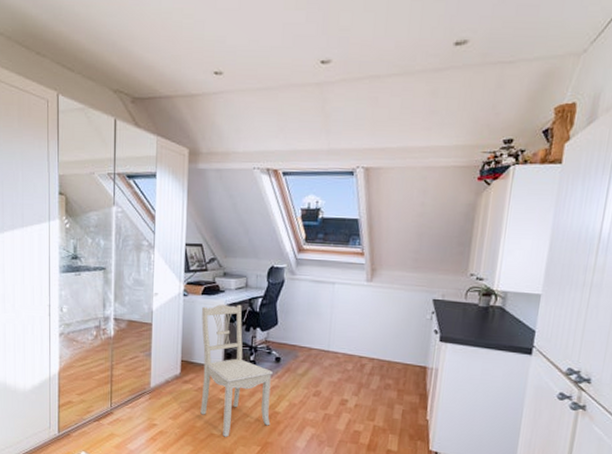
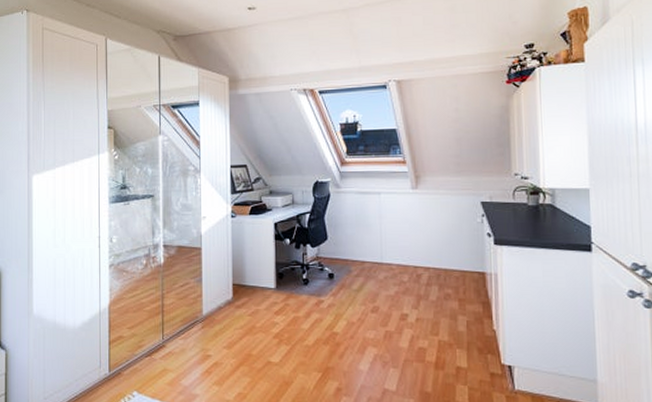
dining chair: present [200,304,273,437] -> none [251,222,330,364]

